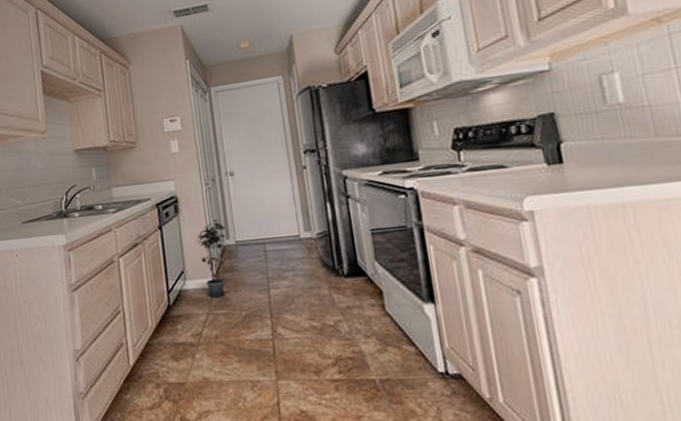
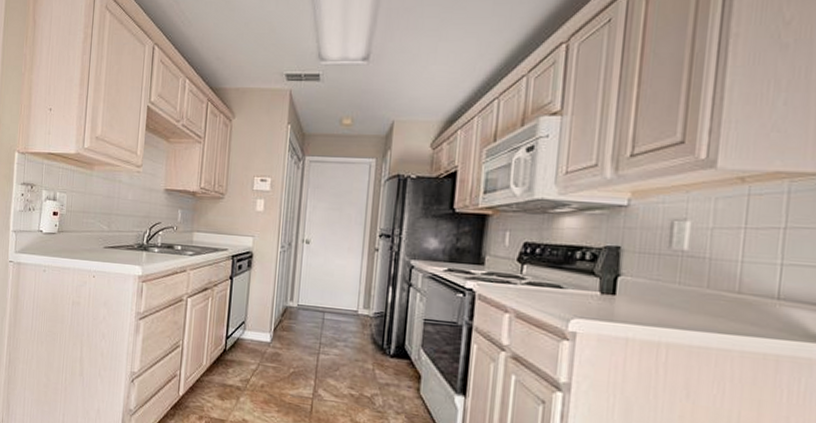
potted plant: present [195,219,226,297] -> none [261,280,292,351]

